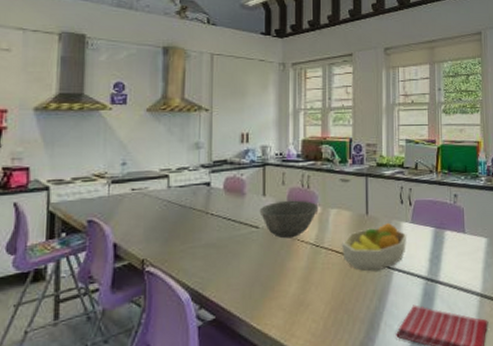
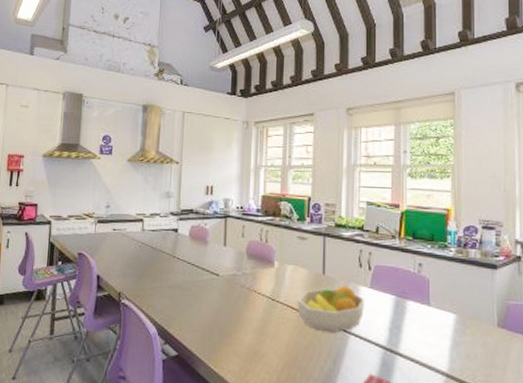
bowl: present [259,200,319,239] -> none [220,252,276,289]

